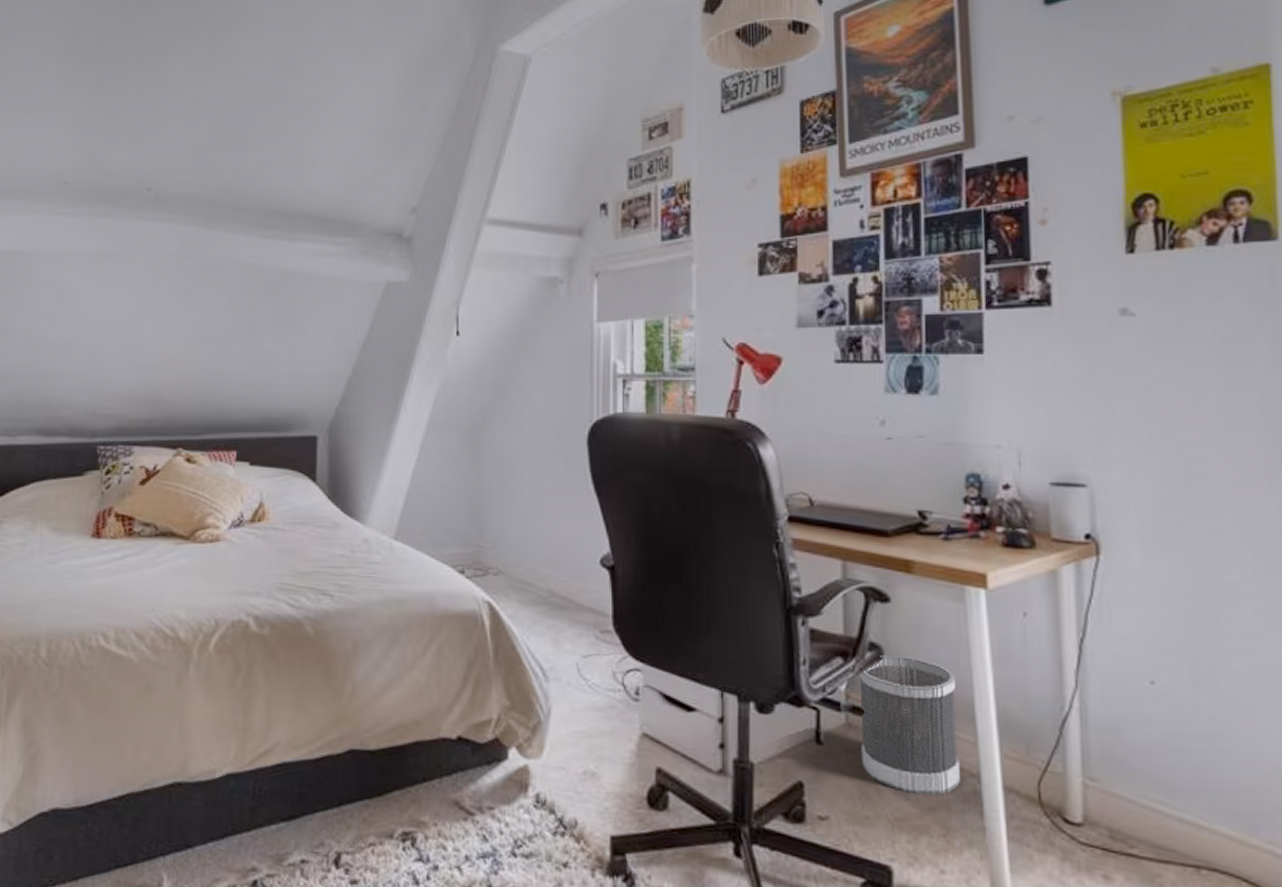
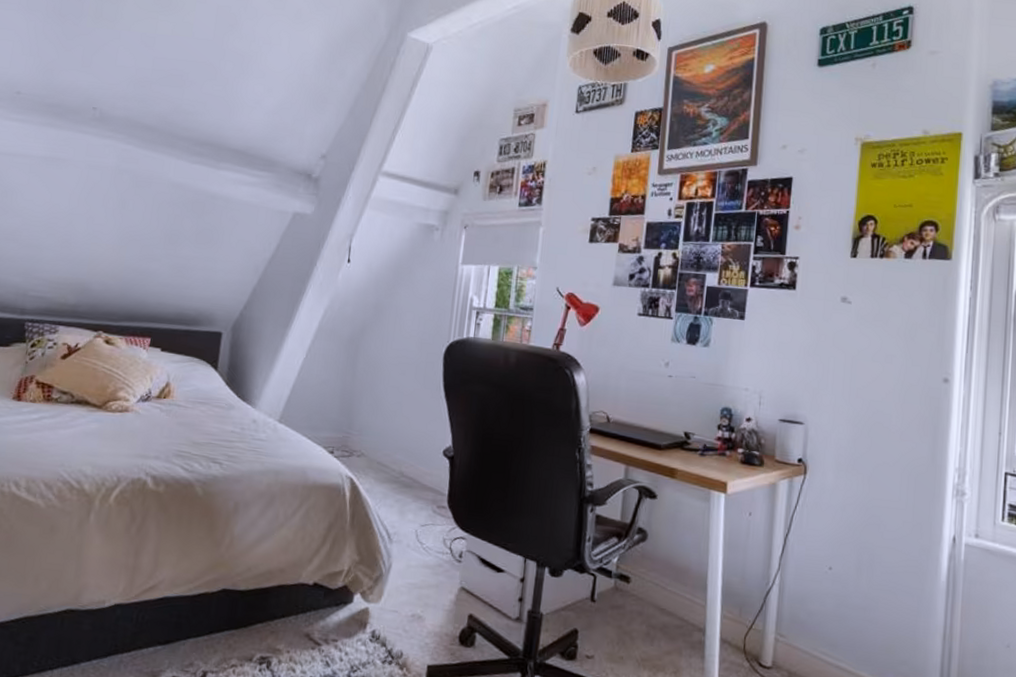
wastebasket: present [857,656,960,795] -> none [622,538,697,643]

